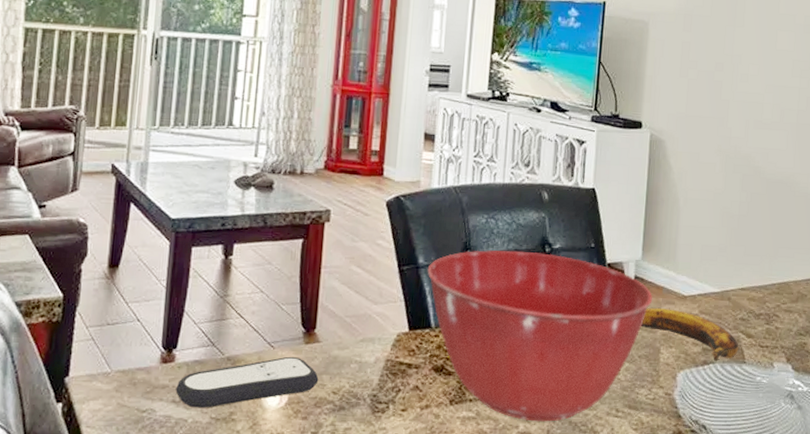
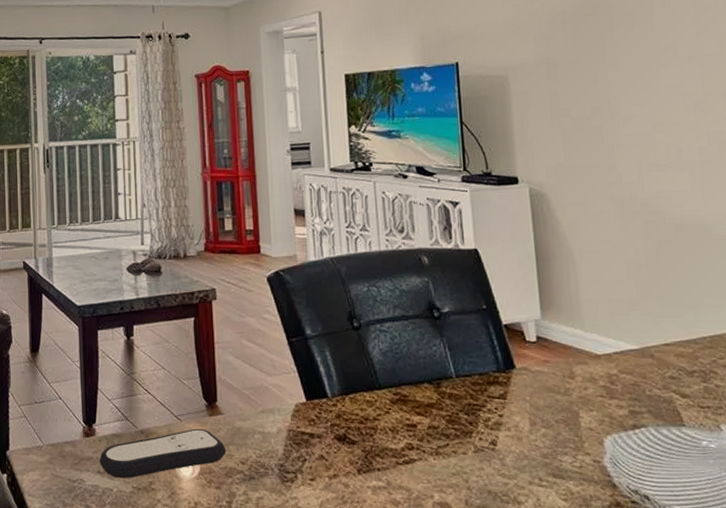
mixing bowl: present [427,250,652,422] -> none [316,317,561,492]
banana: present [641,308,739,361] -> none [552,369,674,425]

